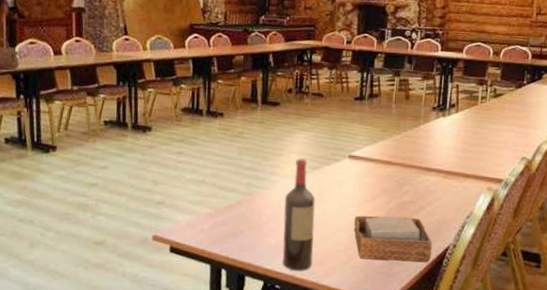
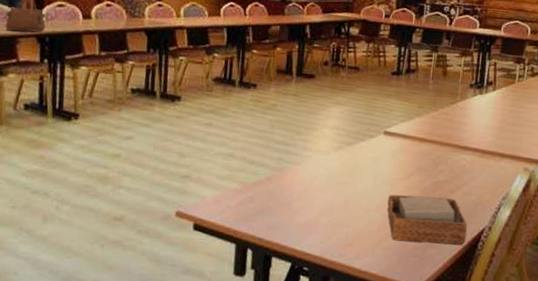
wine bottle: present [282,158,315,271] -> none [312,133,348,252]

